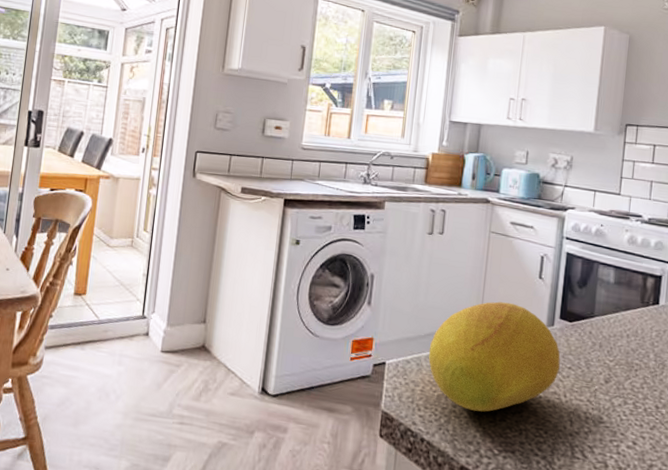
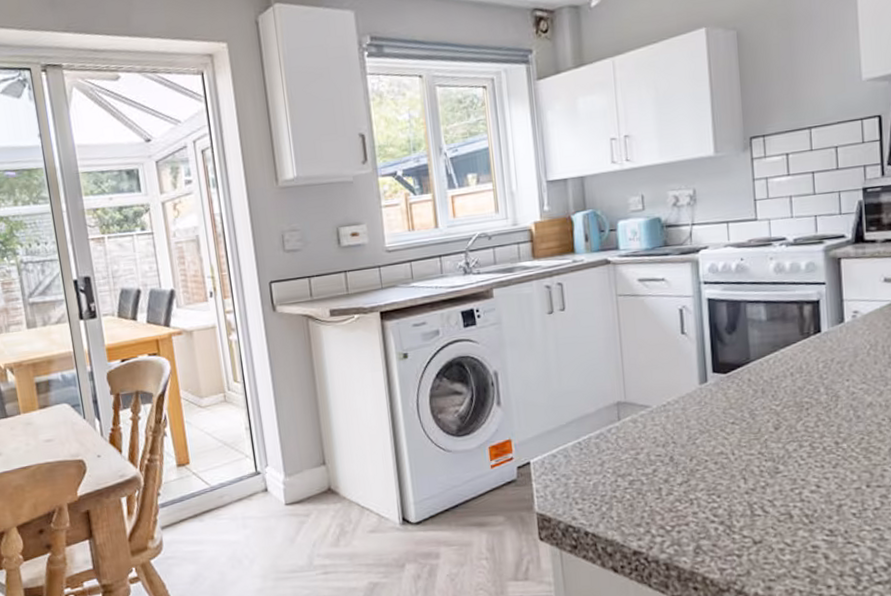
fruit: present [428,301,560,412] -> none [574,368,722,492]

